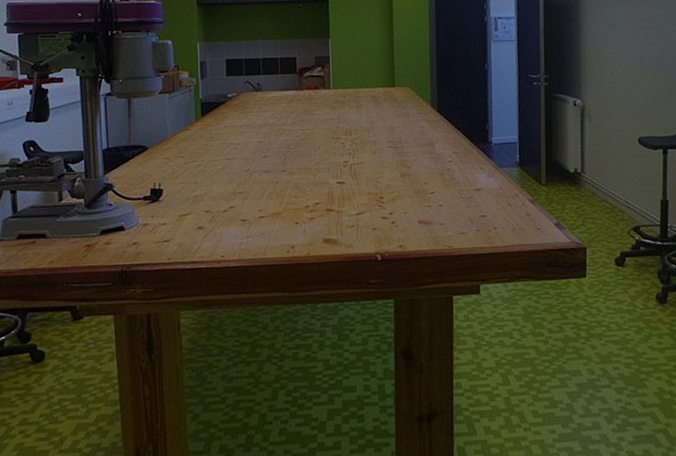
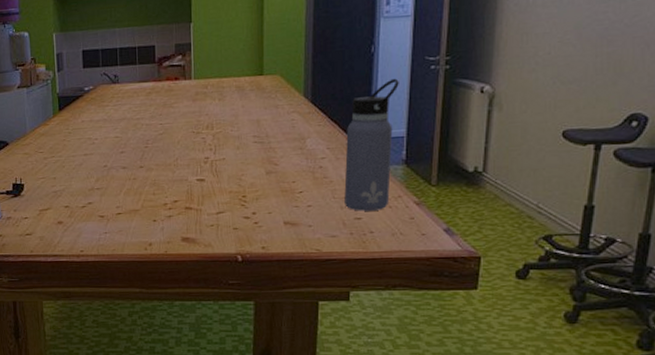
water bottle: none [469,92,510,209] -> present [344,78,399,211]

